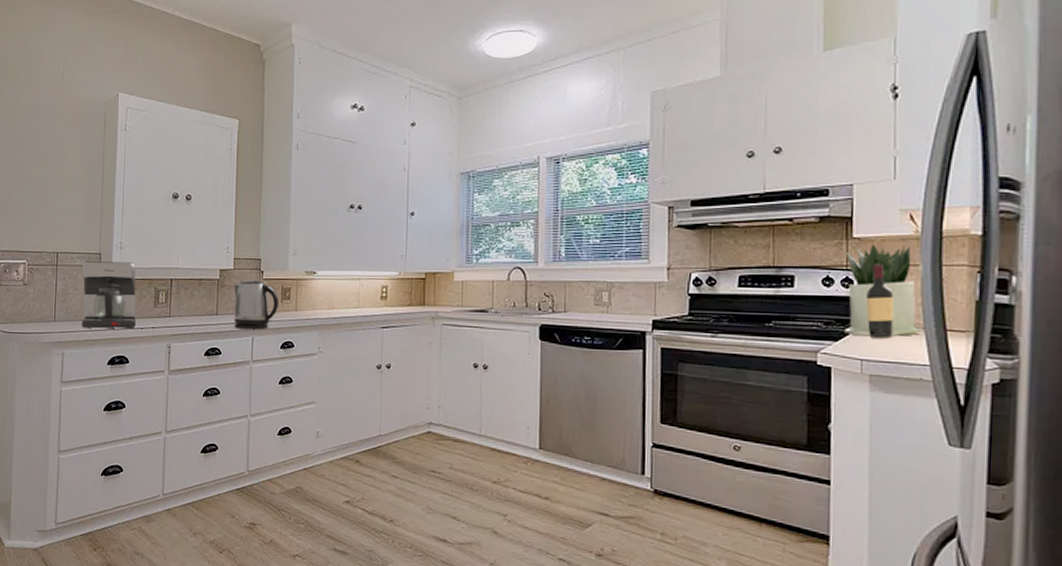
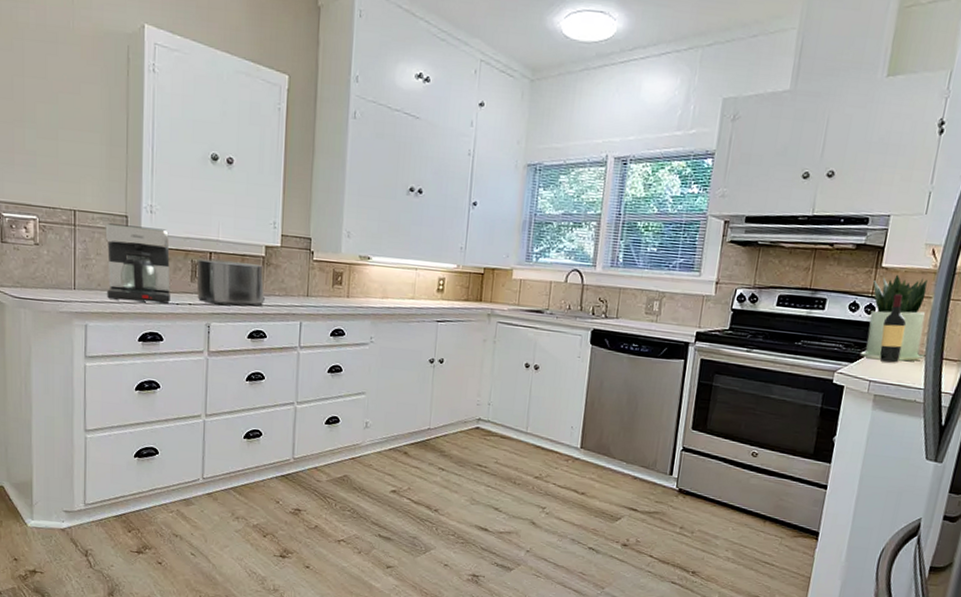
toaster: none [159,286,220,327] -> present [196,258,265,307]
kettle: present [234,280,280,331] -> none [280,260,331,316]

